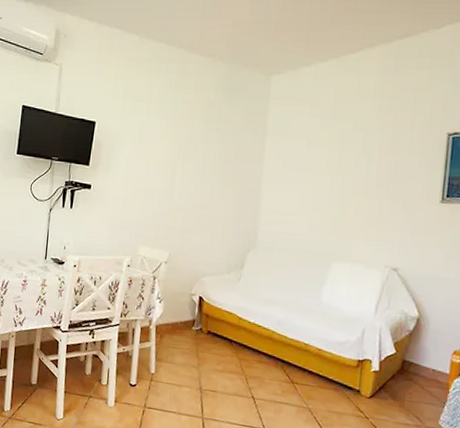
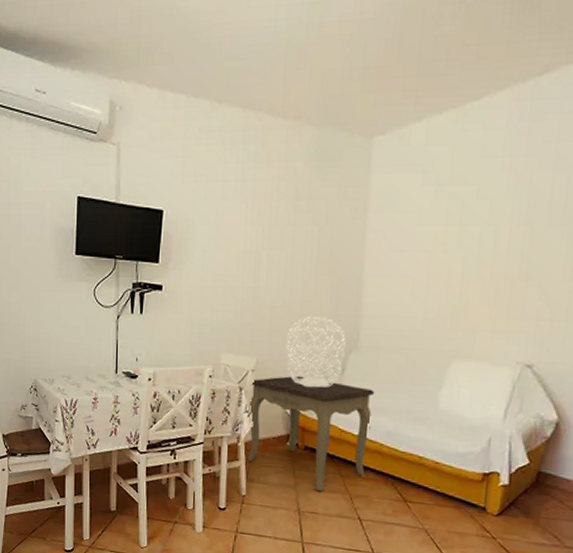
side table: none [157,268,269,372] -> present [247,375,375,492]
table lamp: none [195,218,246,280] -> present [286,316,346,388]

